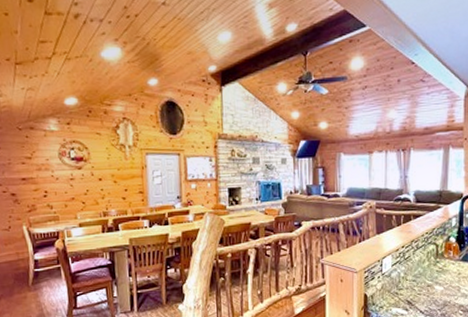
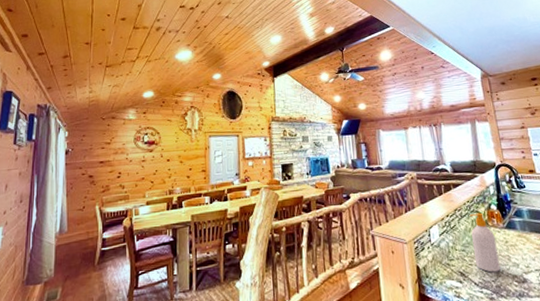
soap bottle: none [425,244,449,302] -> present [469,212,501,273]

